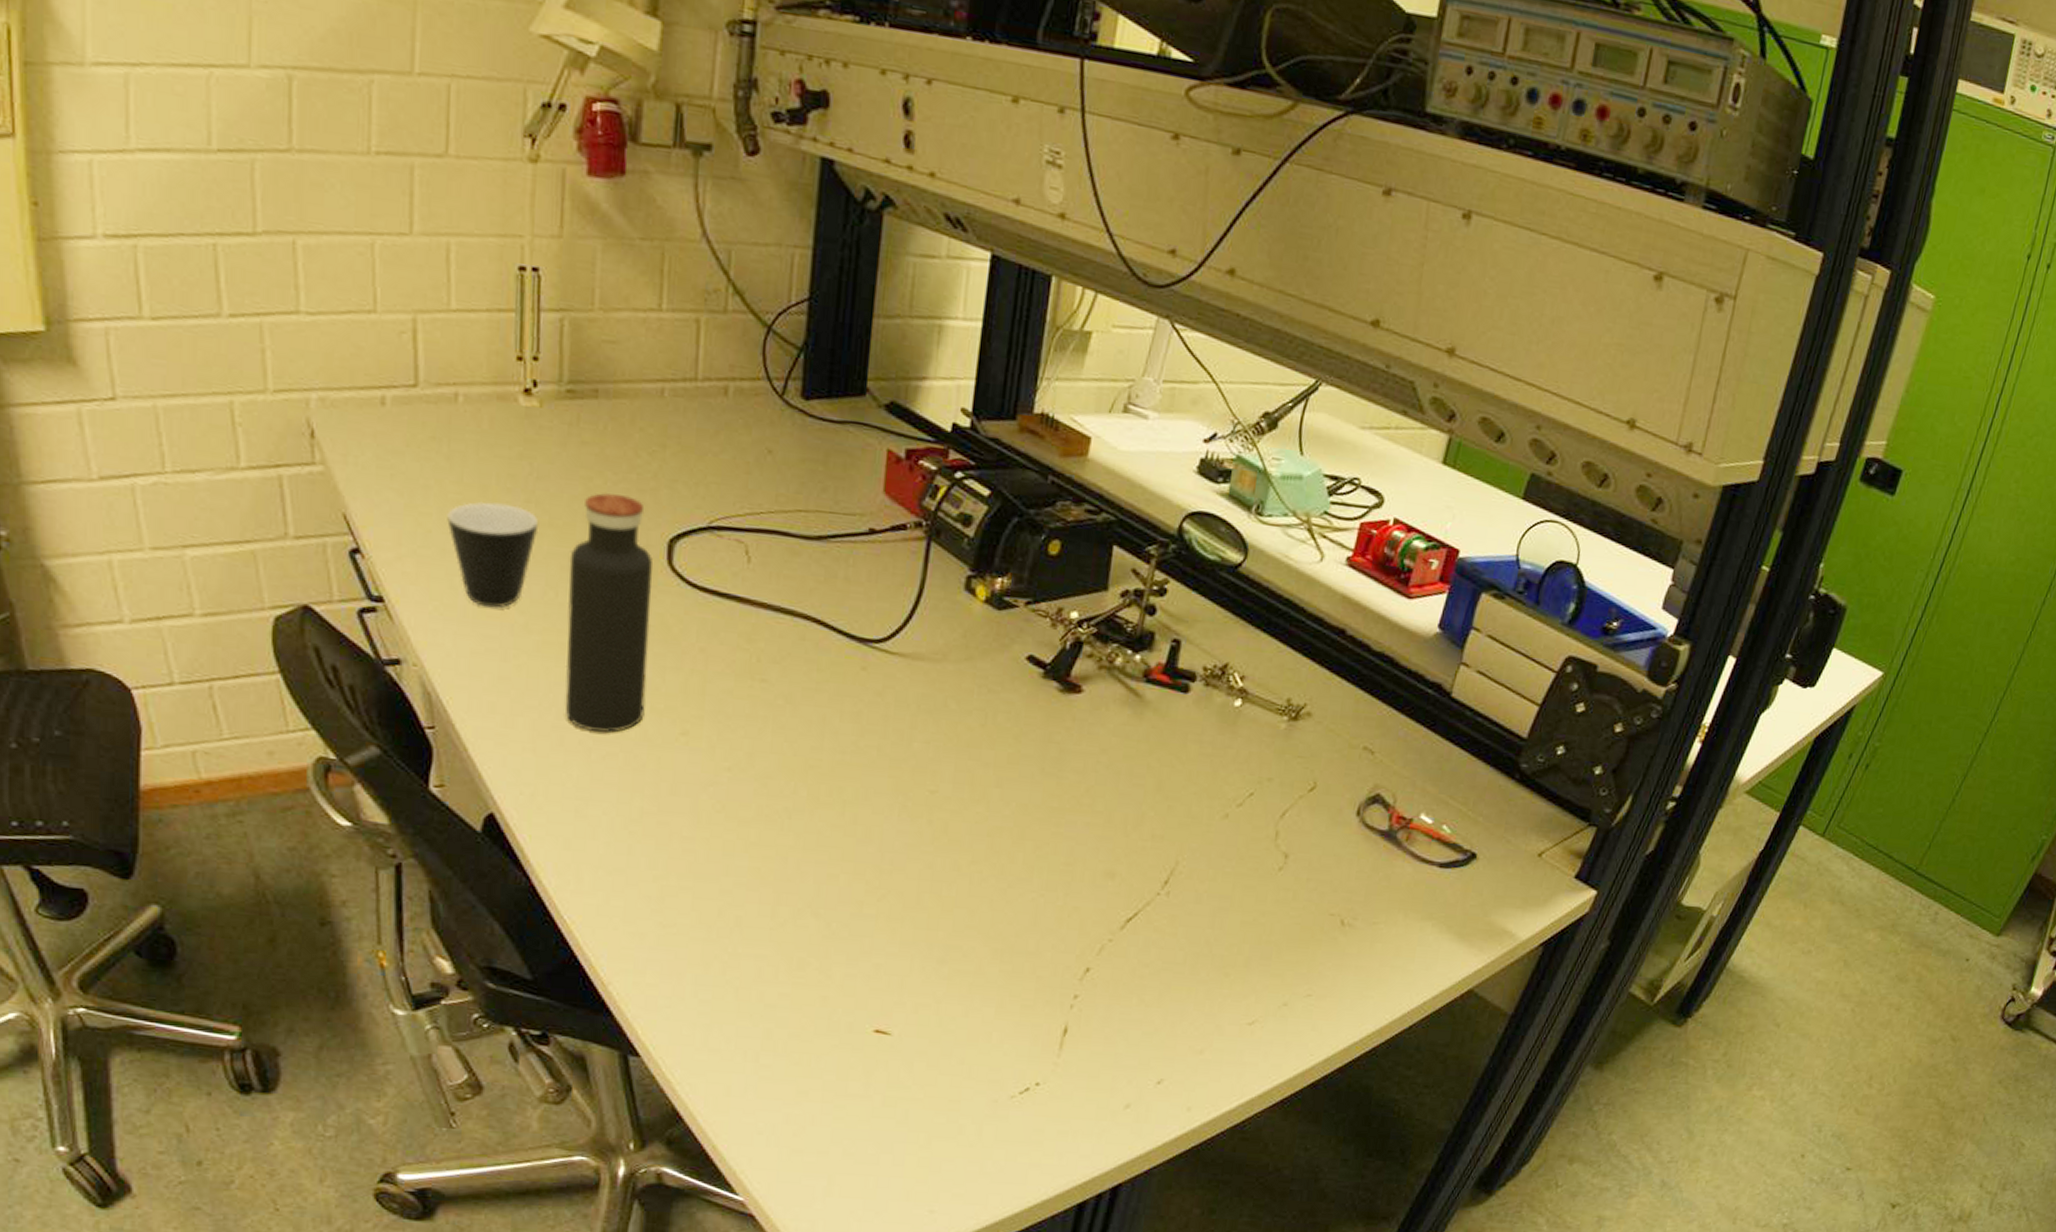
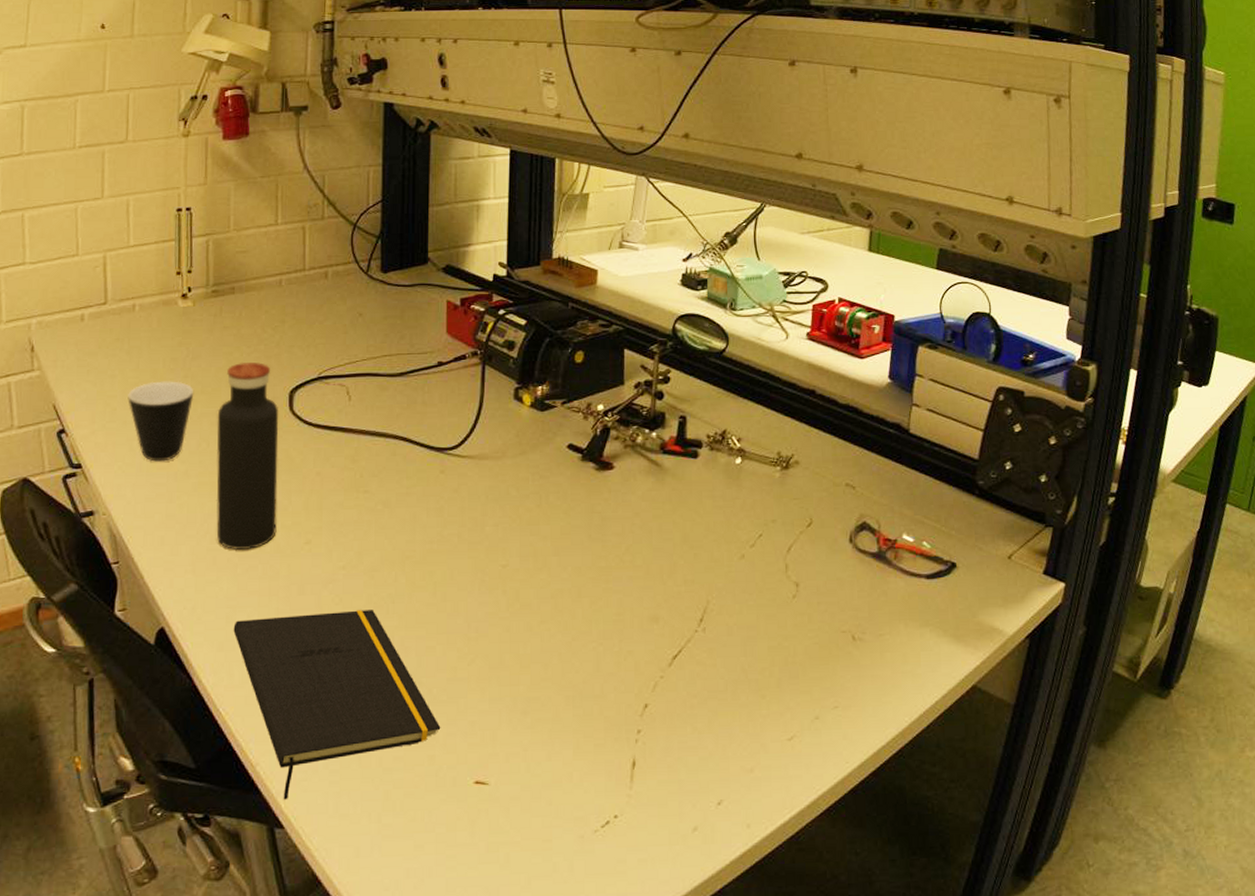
notepad: none [584,816,839,1027] -> present [233,610,441,800]

